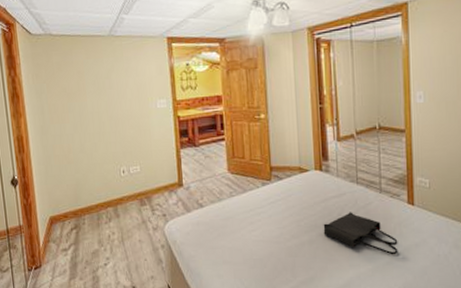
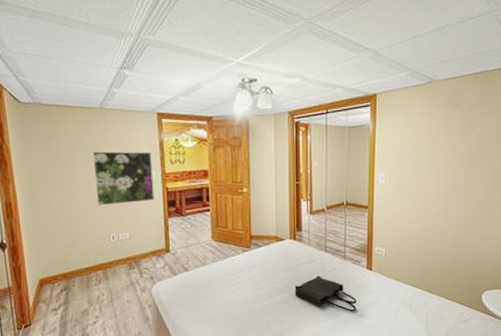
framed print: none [102,78,166,138] -> present [92,151,155,206]

